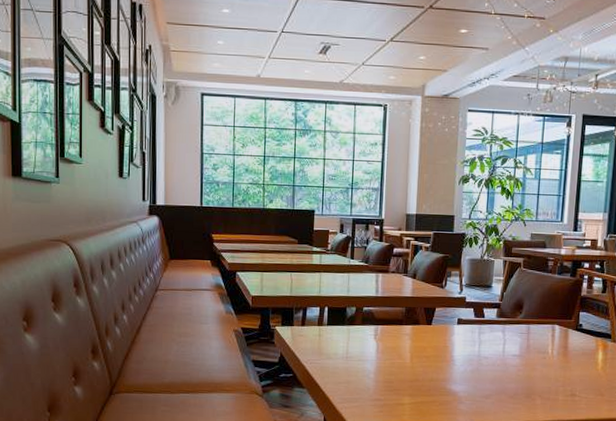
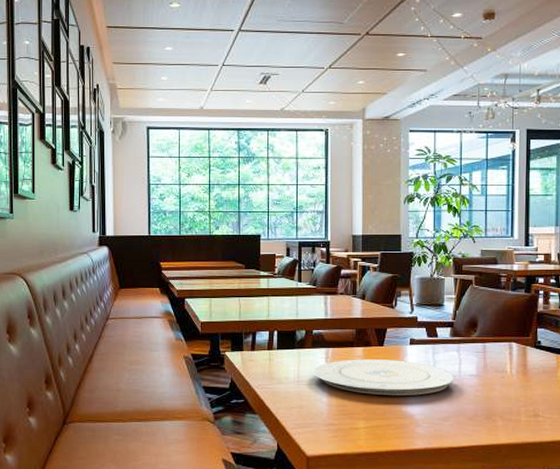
plate: none [361,337,499,374] -> present [312,359,455,396]

